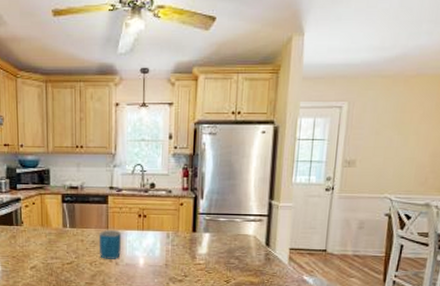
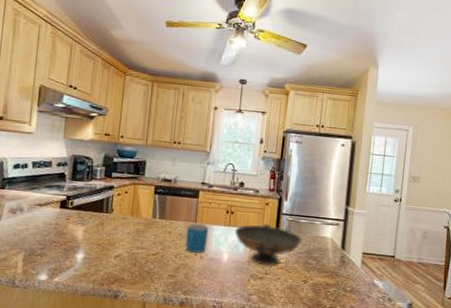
decorative bowl: none [148,224,222,268] -> present [234,223,302,266]

